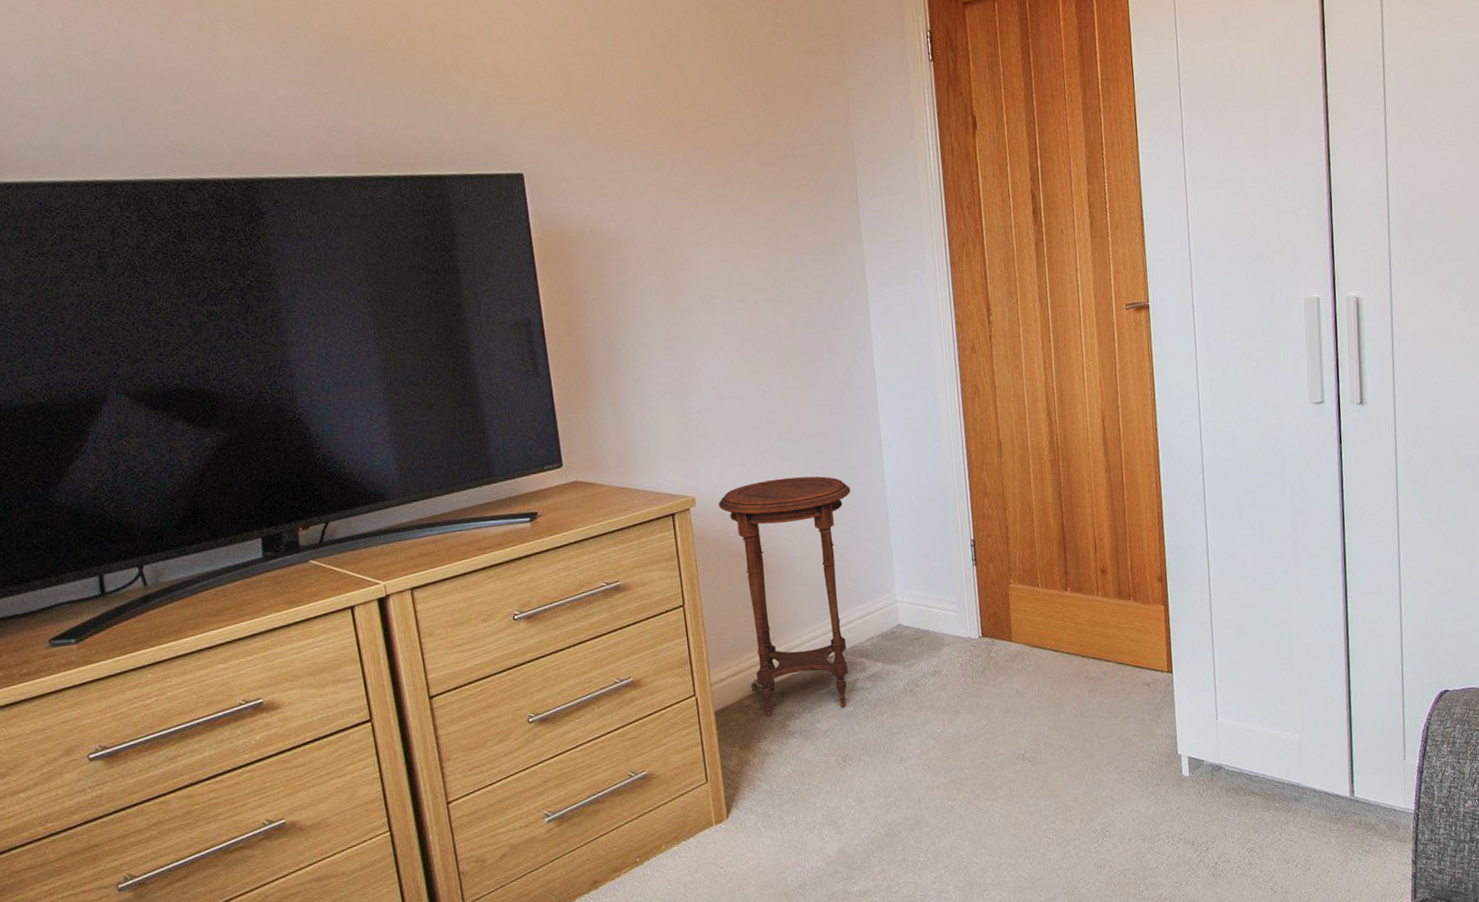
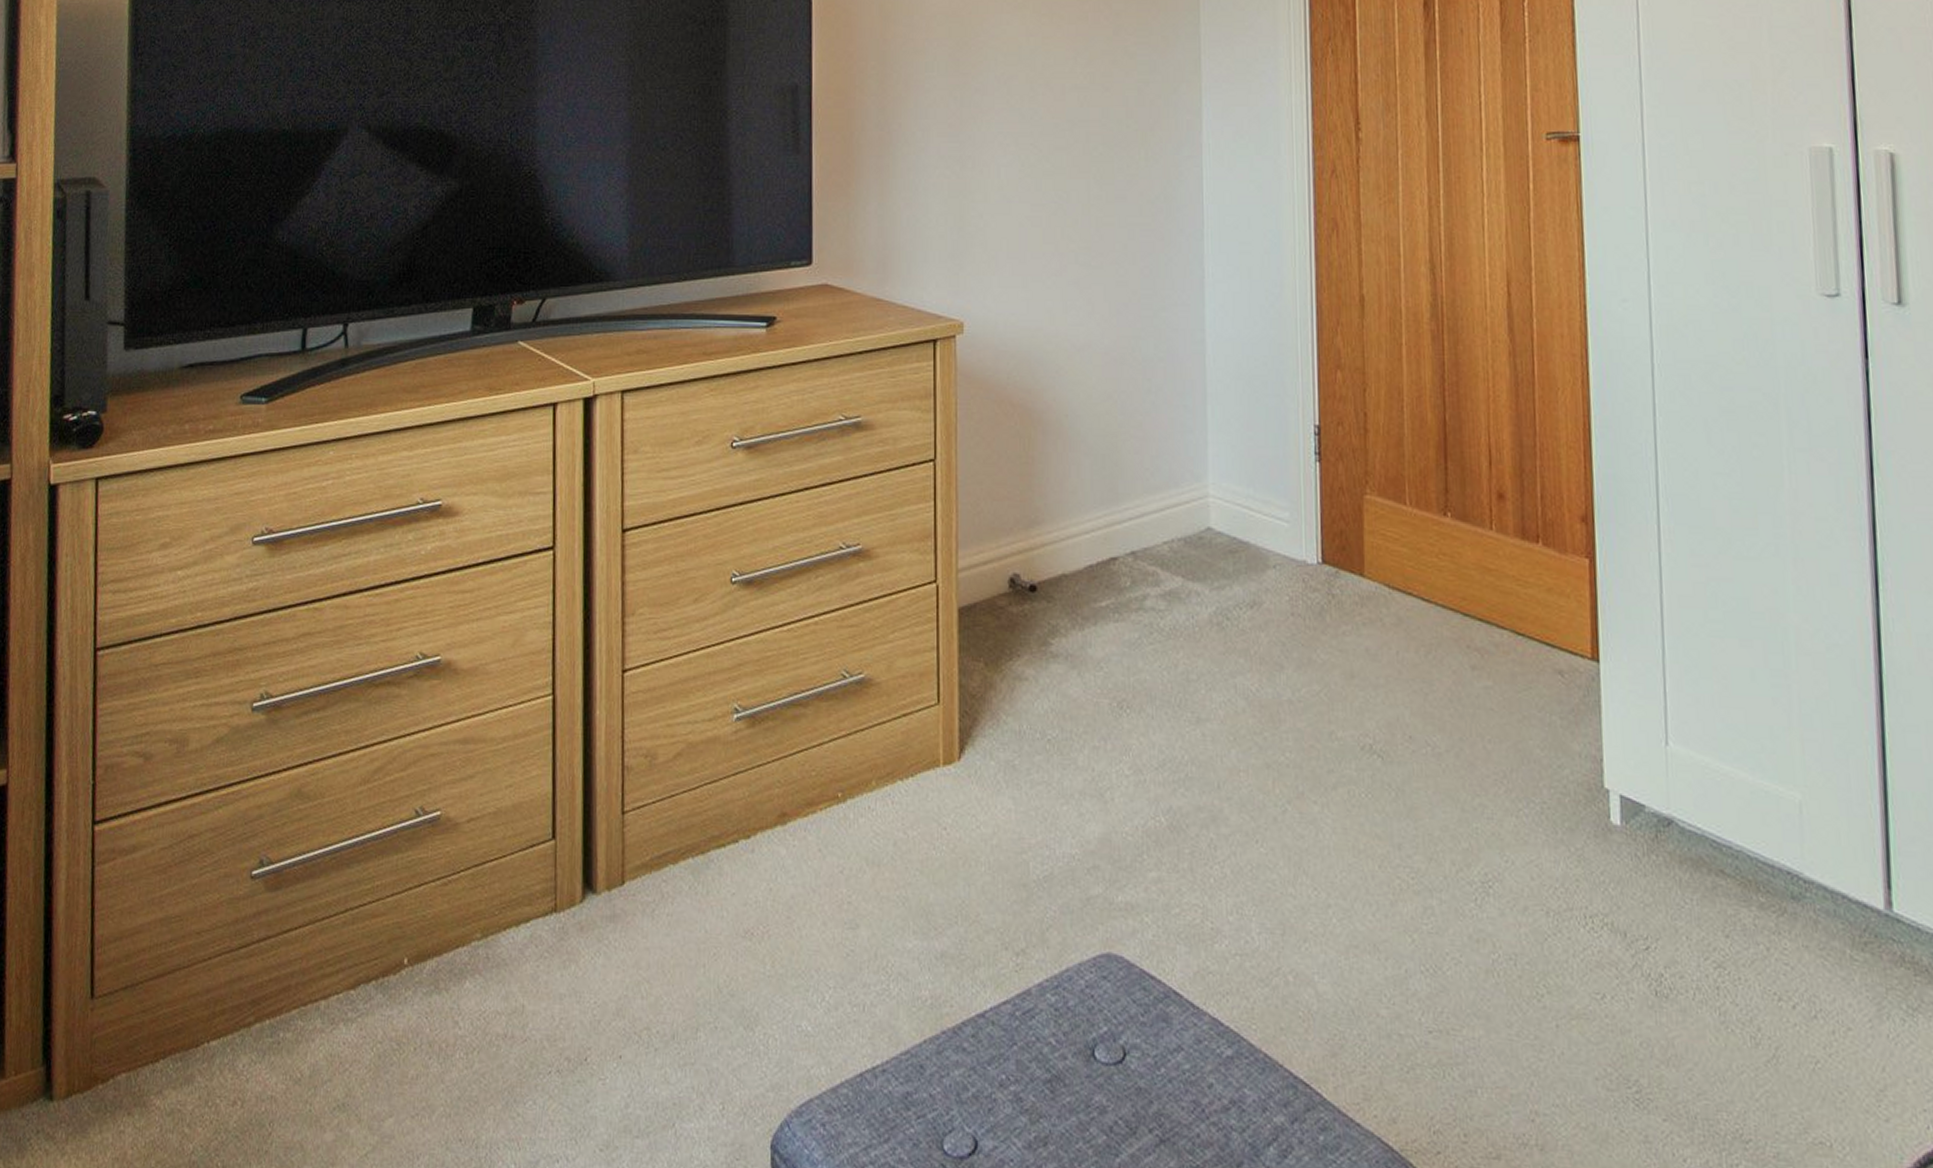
side table: present [719,476,851,716] -> none [992,311,1160,632]

